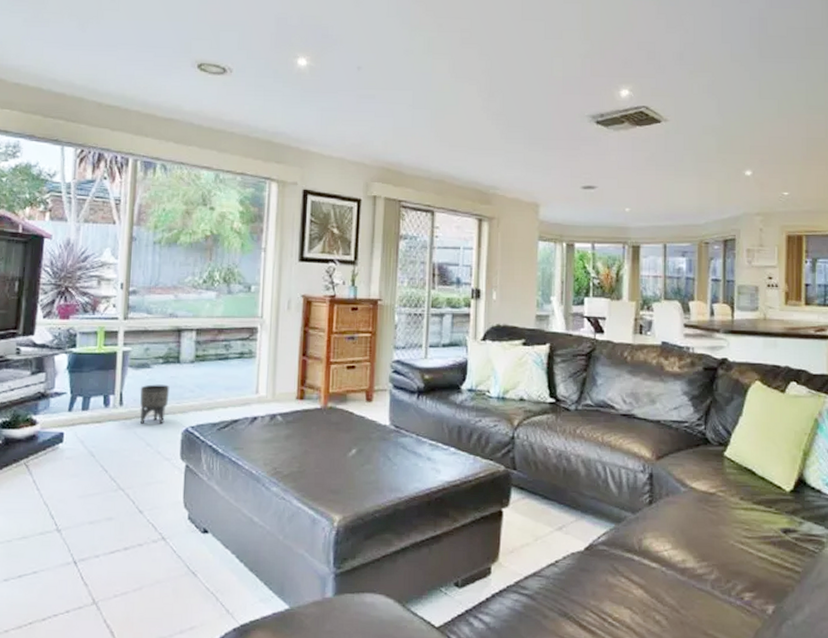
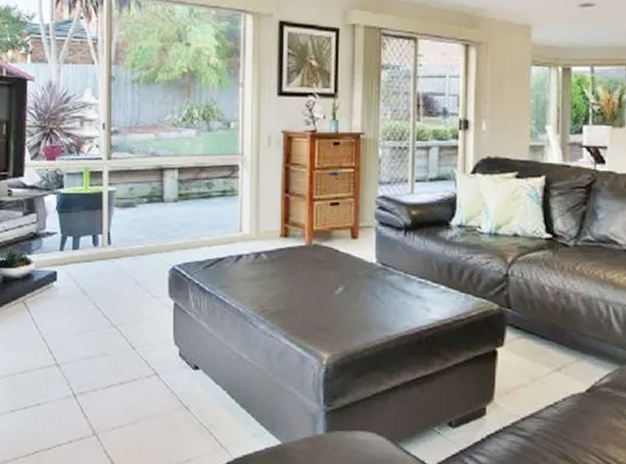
planter: present [140,384,170,424] -> none [126,223,155,263]

